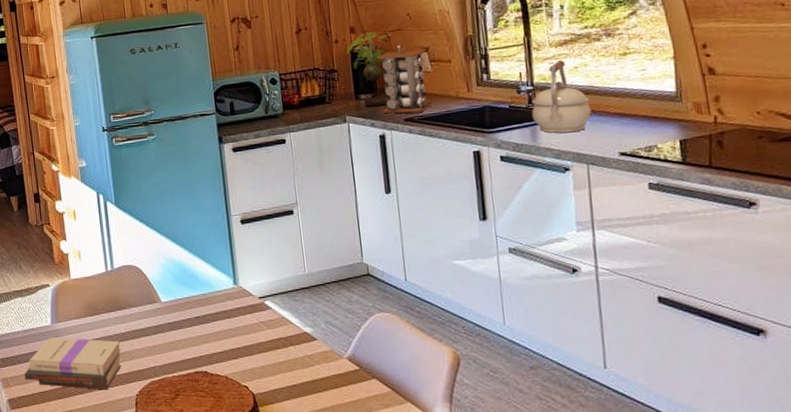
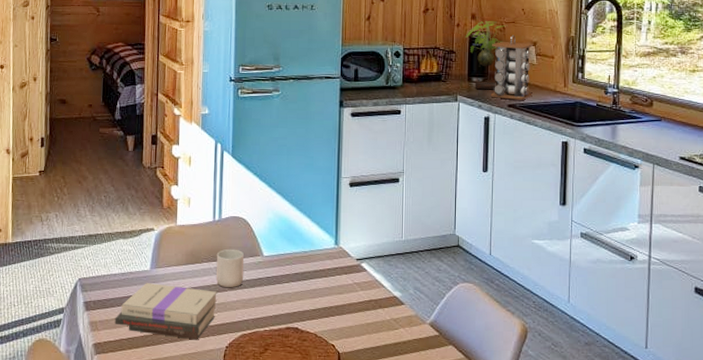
mug: none [114,297,145,337] -> present [215,248,245,288]
kettle: present [531,60,592,133] -> none [614,69,662,135]

